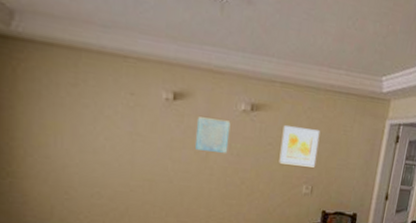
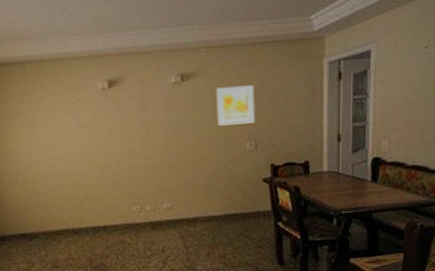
wall art: present [196,117,231,153] -> none [134,95,167,129]

